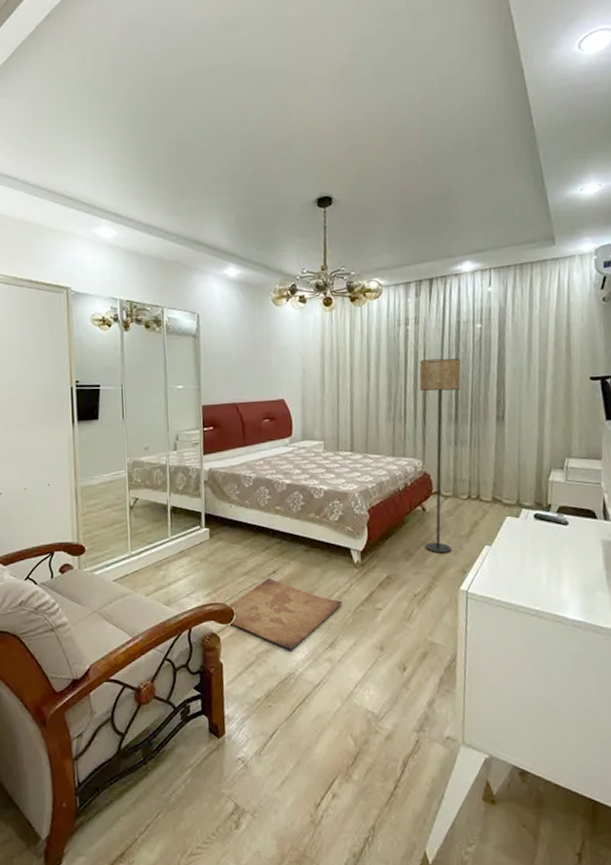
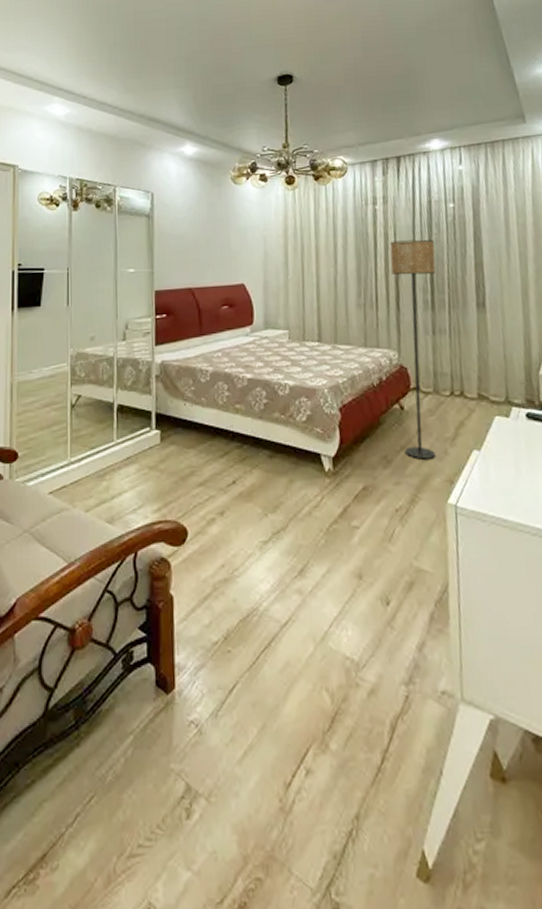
rug: present [227,578,344,650] -> none [179,489,314,579]

